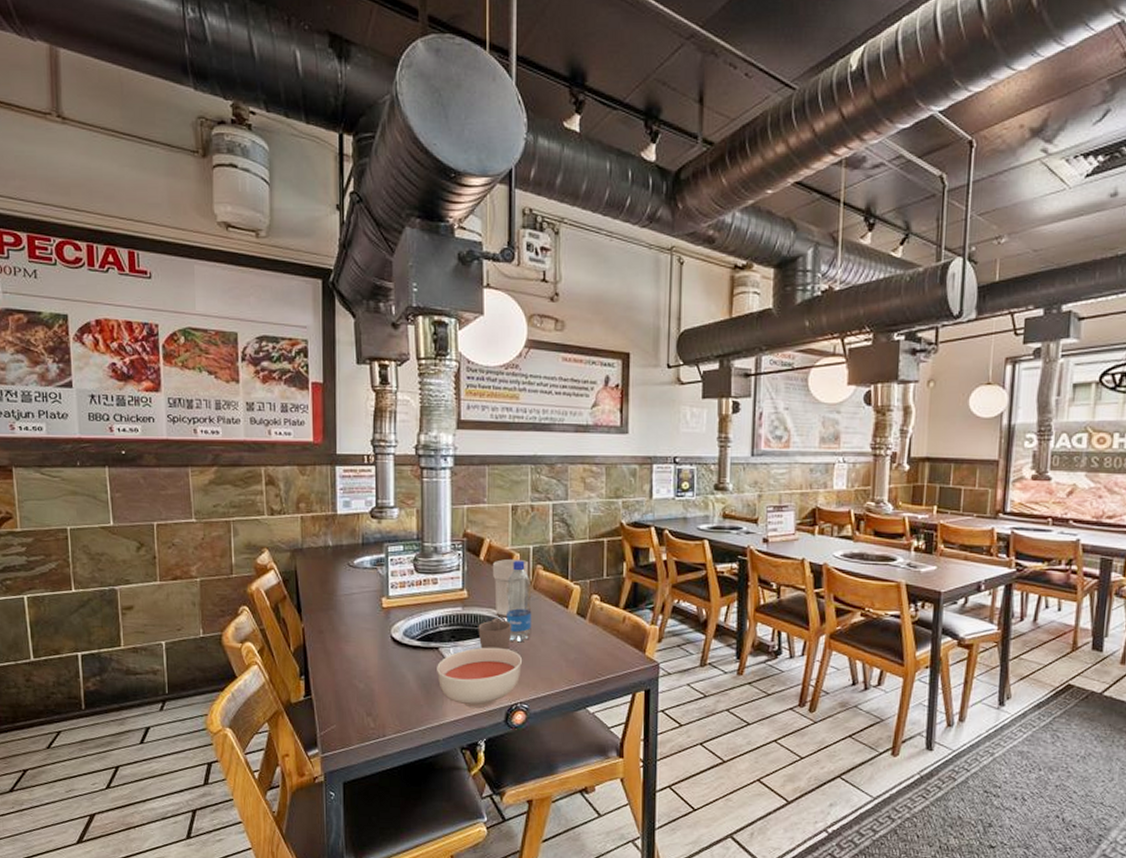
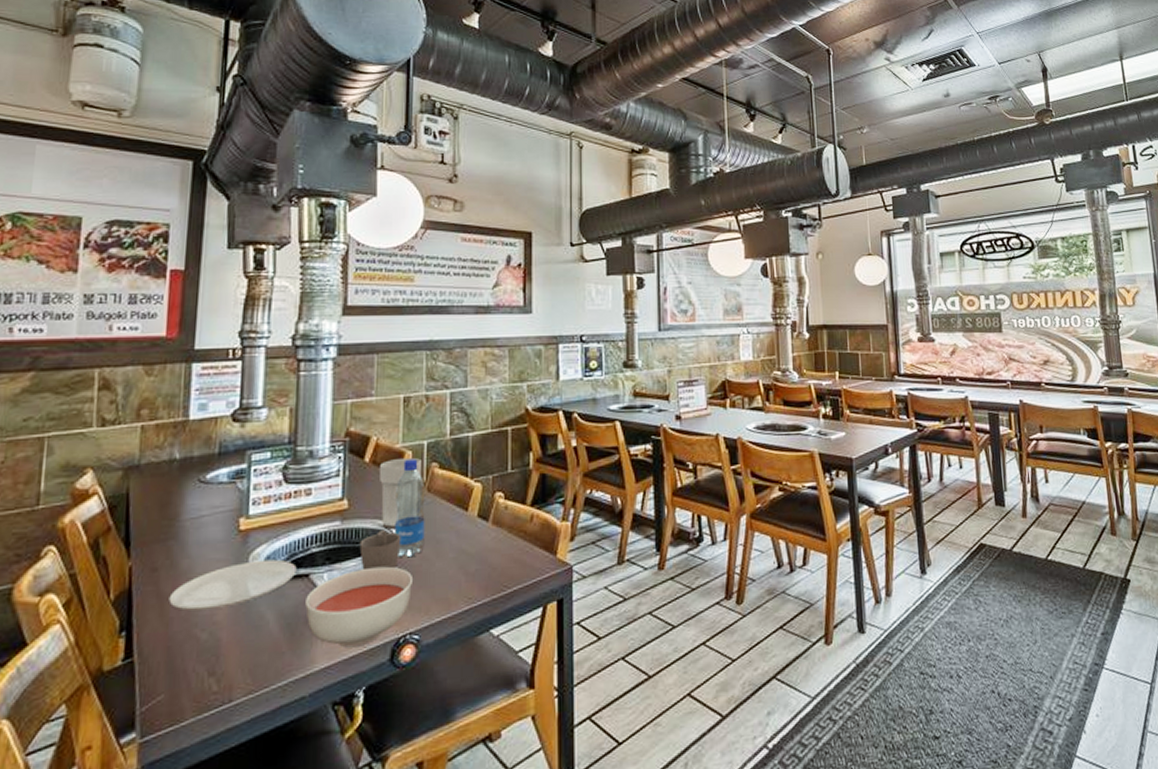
plate: none [333,632,429,667] -> present [168,559,297,612]

